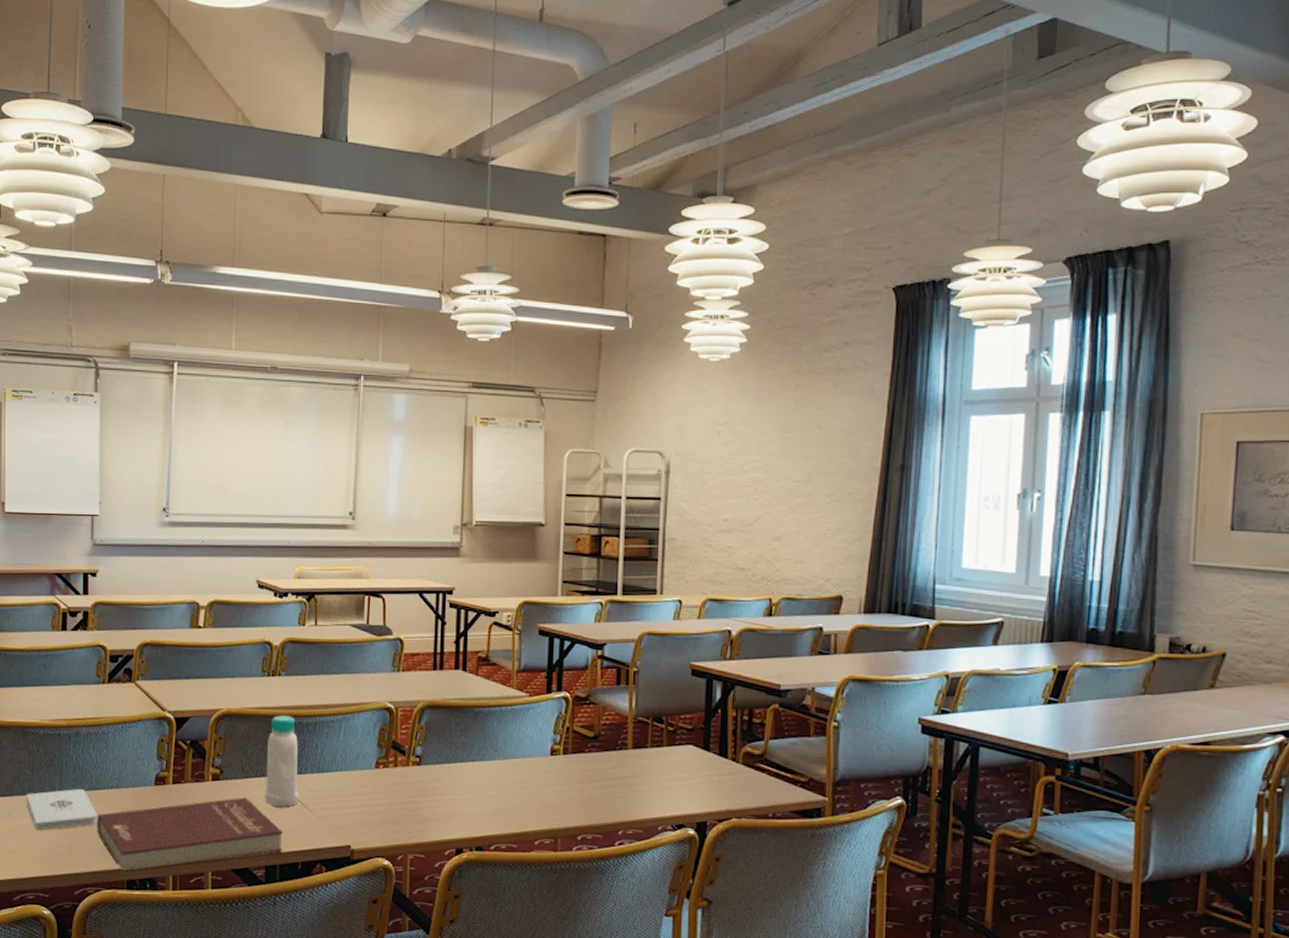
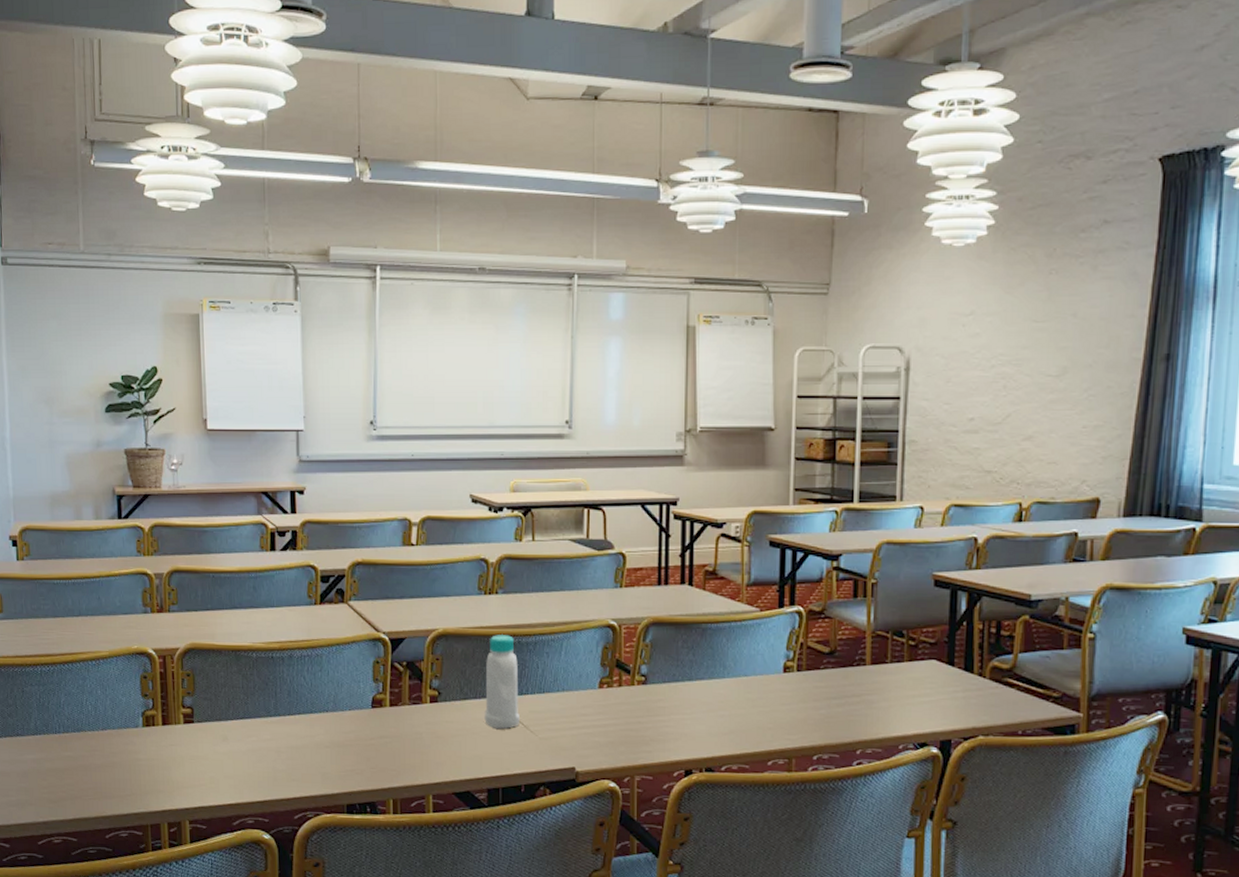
notepad: present [25,788,98,830] -> none [241,712,315,755]
book: present [97,797,284,871] -> none [314,719,506,795]

